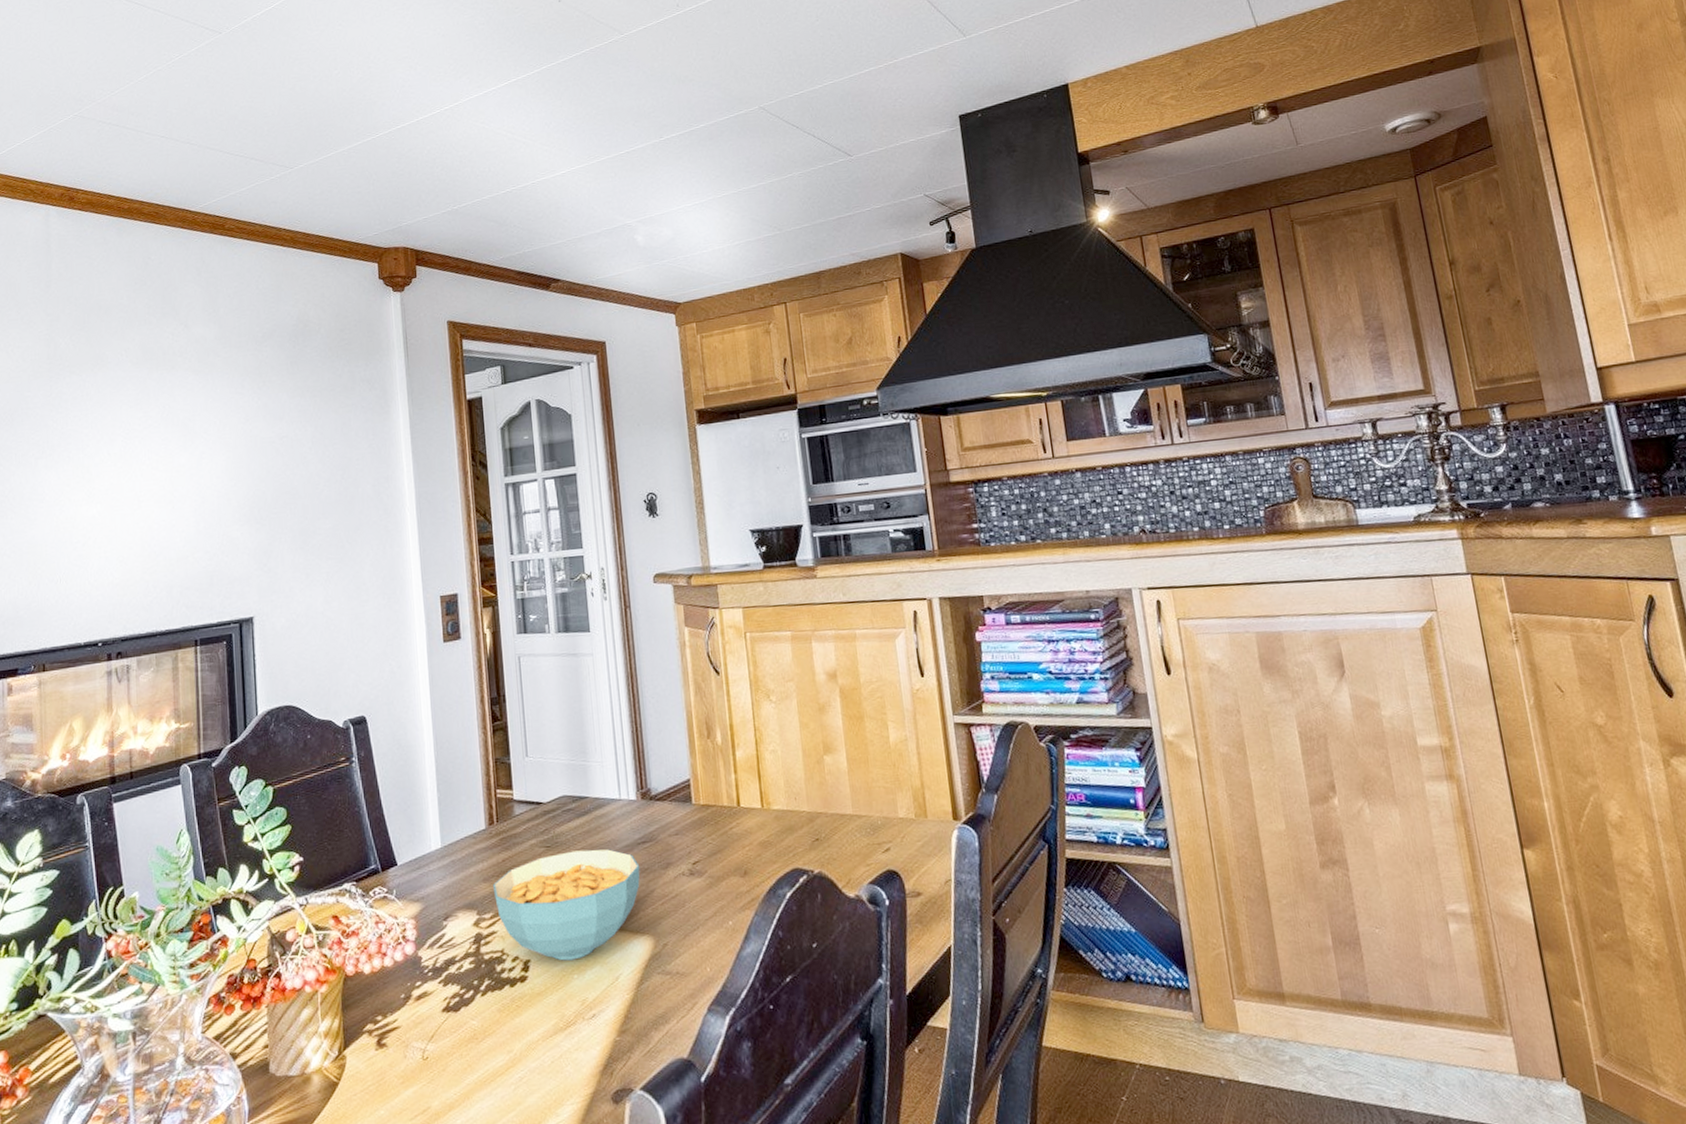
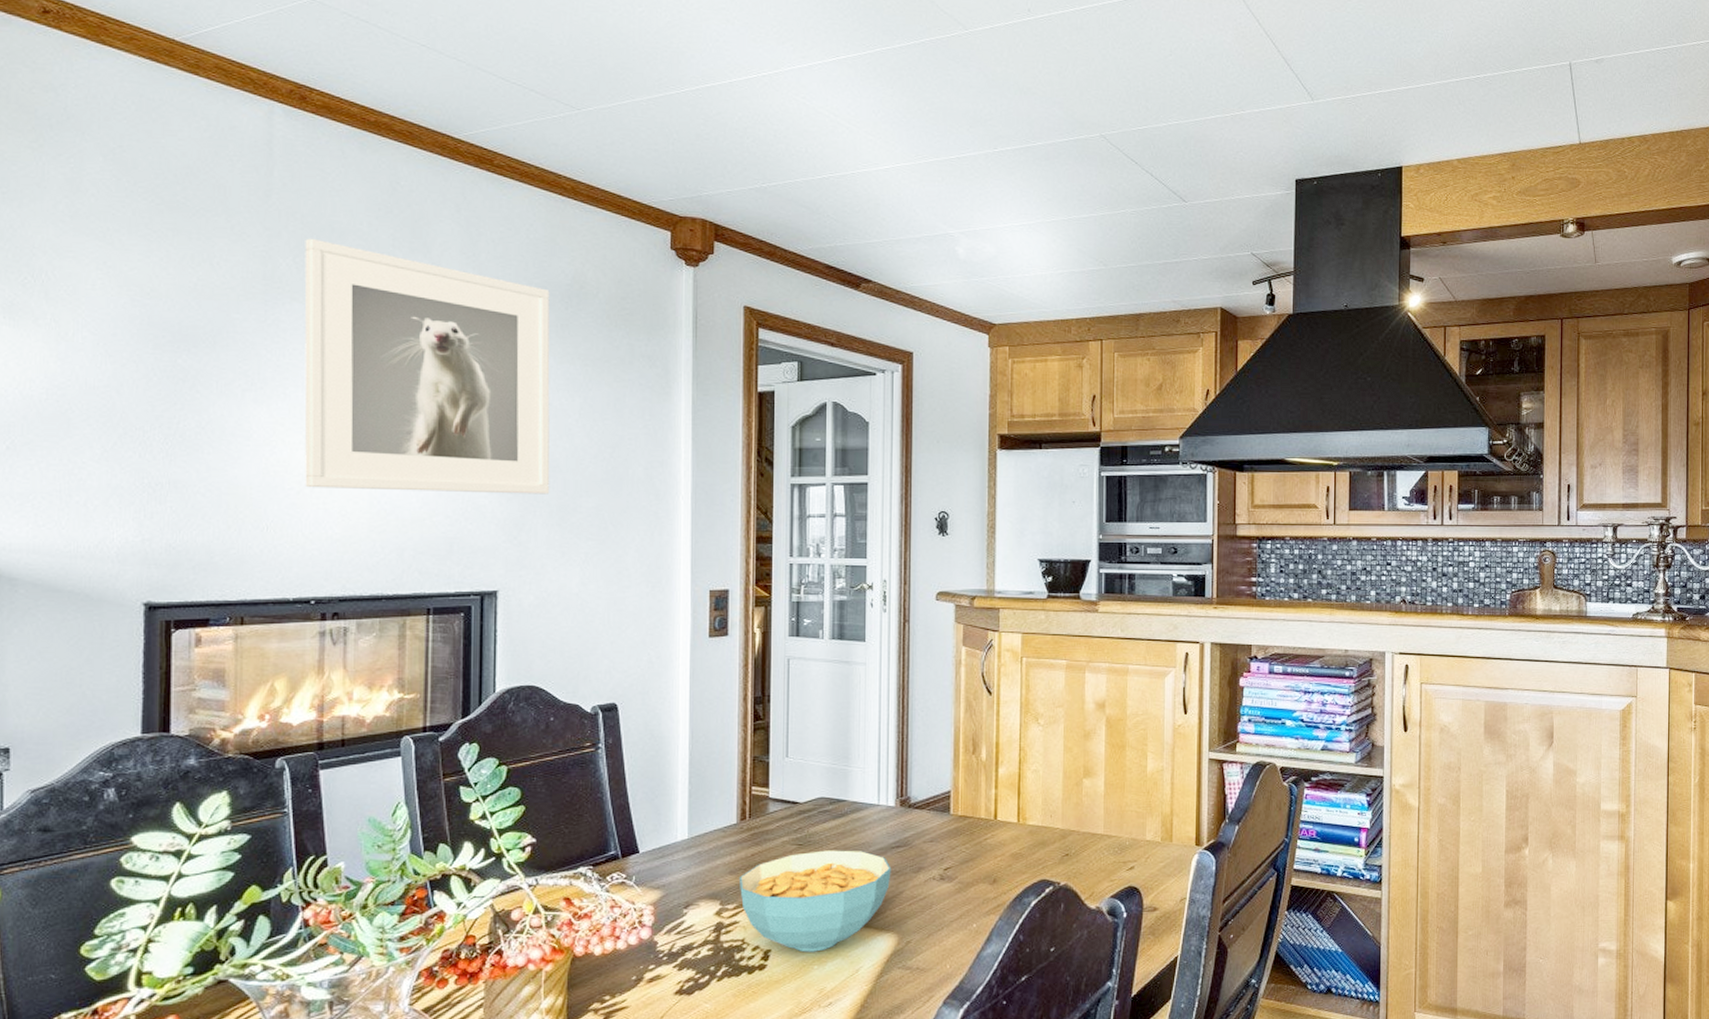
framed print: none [78,317,292,540] -> present [304,238,550,494]

